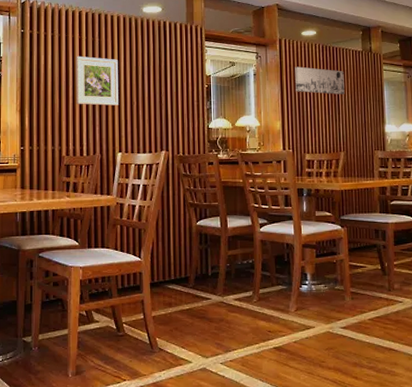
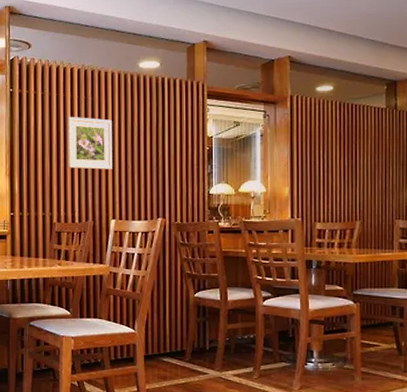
wall art: present [295,66,345,95] -> none [307,126,364,157]

